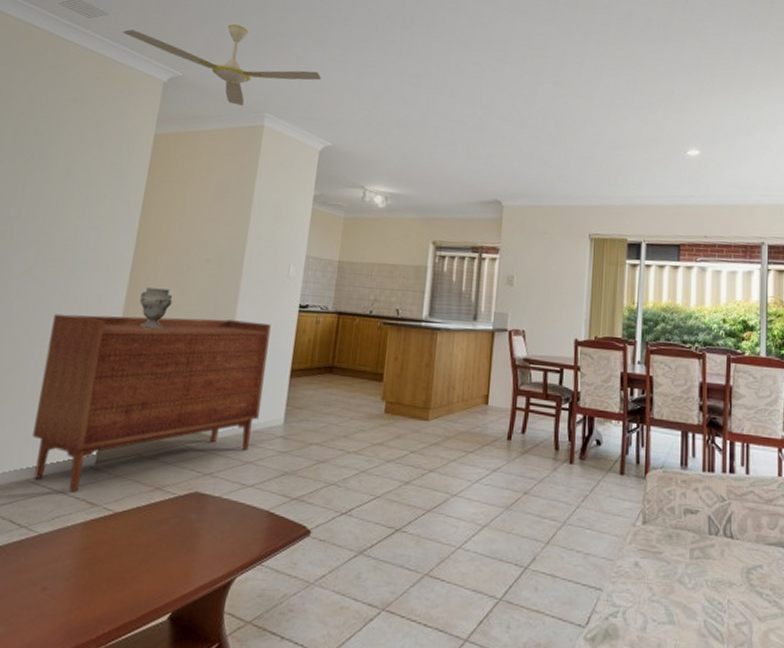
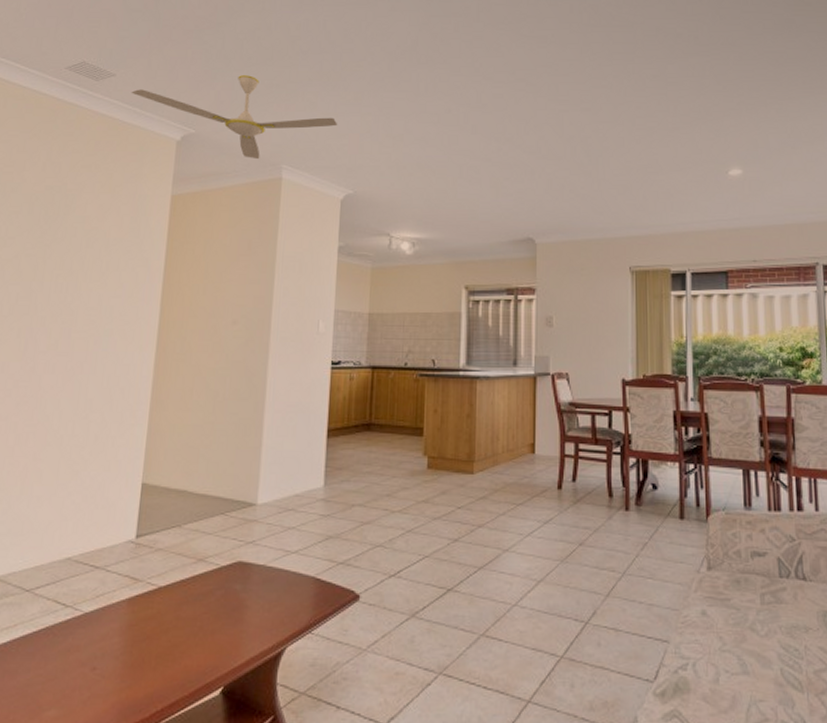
sideboard: present [32,313,271,491] -> none [71,382,304,567]
decorative vase: present [139,287,173,329] -> none [168,354,202,396]

